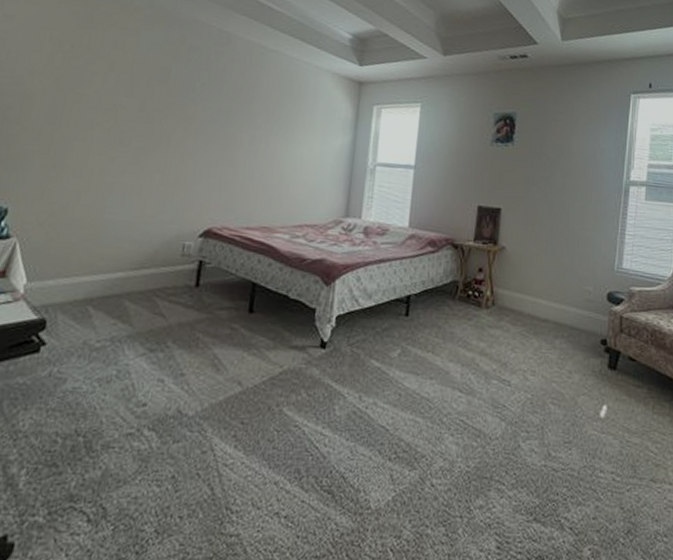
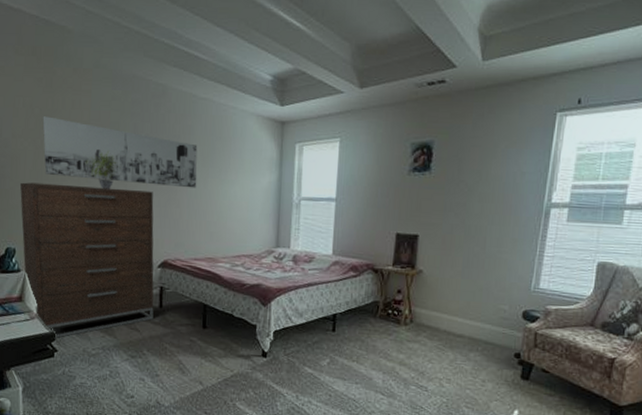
dresser: none [15,127,203,328] -> present [20,182,154,339]
wall art: none [66,54,262,147] -> present [42,116,198,188]
potted plant: none [120,97,163,142] -> present [85,150,118,189]

